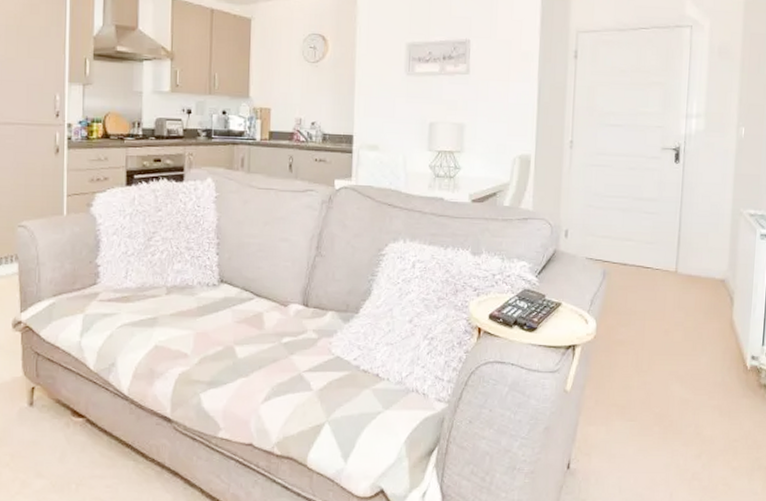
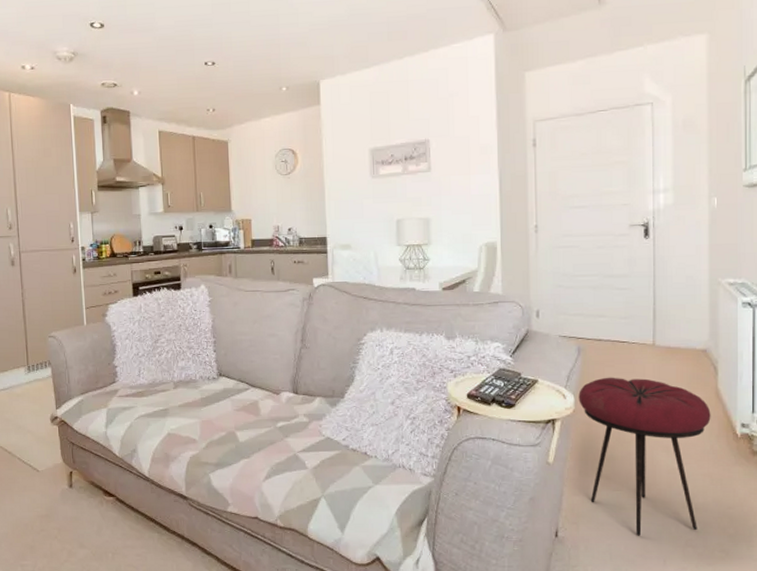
stool: none [600,303,725,469] -> present [578,377,711,536]

